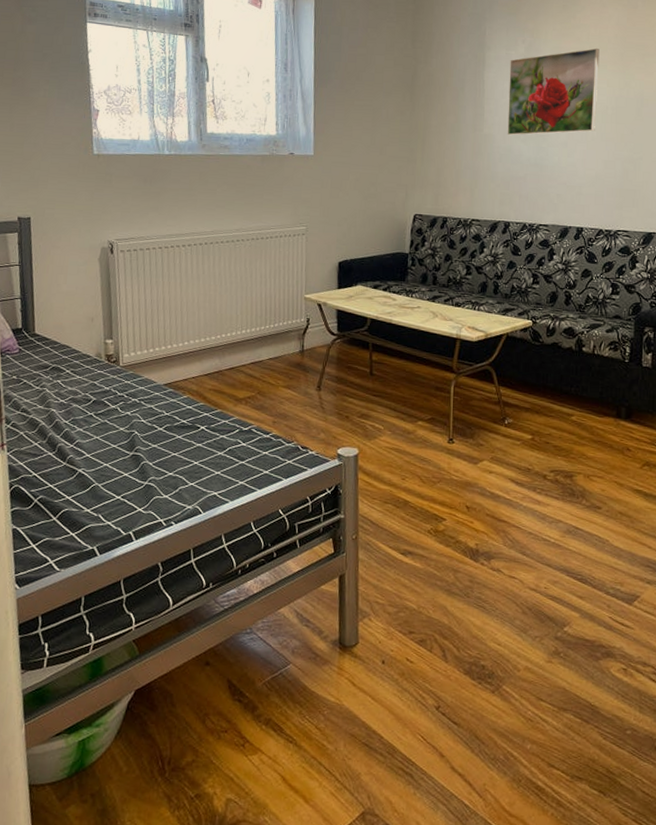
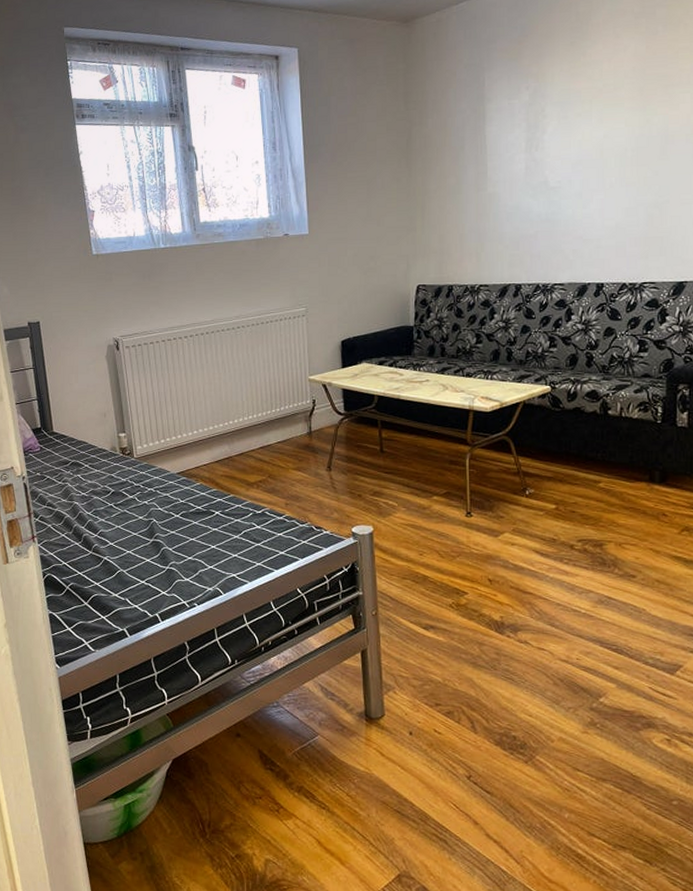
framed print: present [507,48,600,136] -> none [513,84,615,192]

